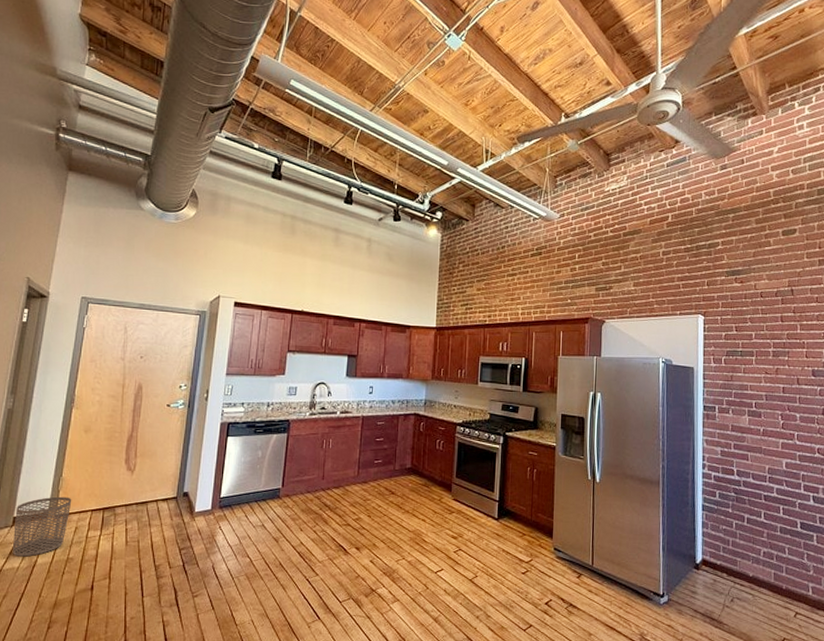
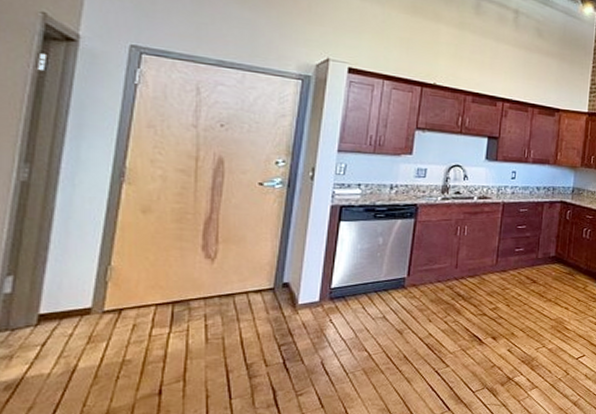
waste bin: present [12,496,72,557] -> none [38,289,127,361]

